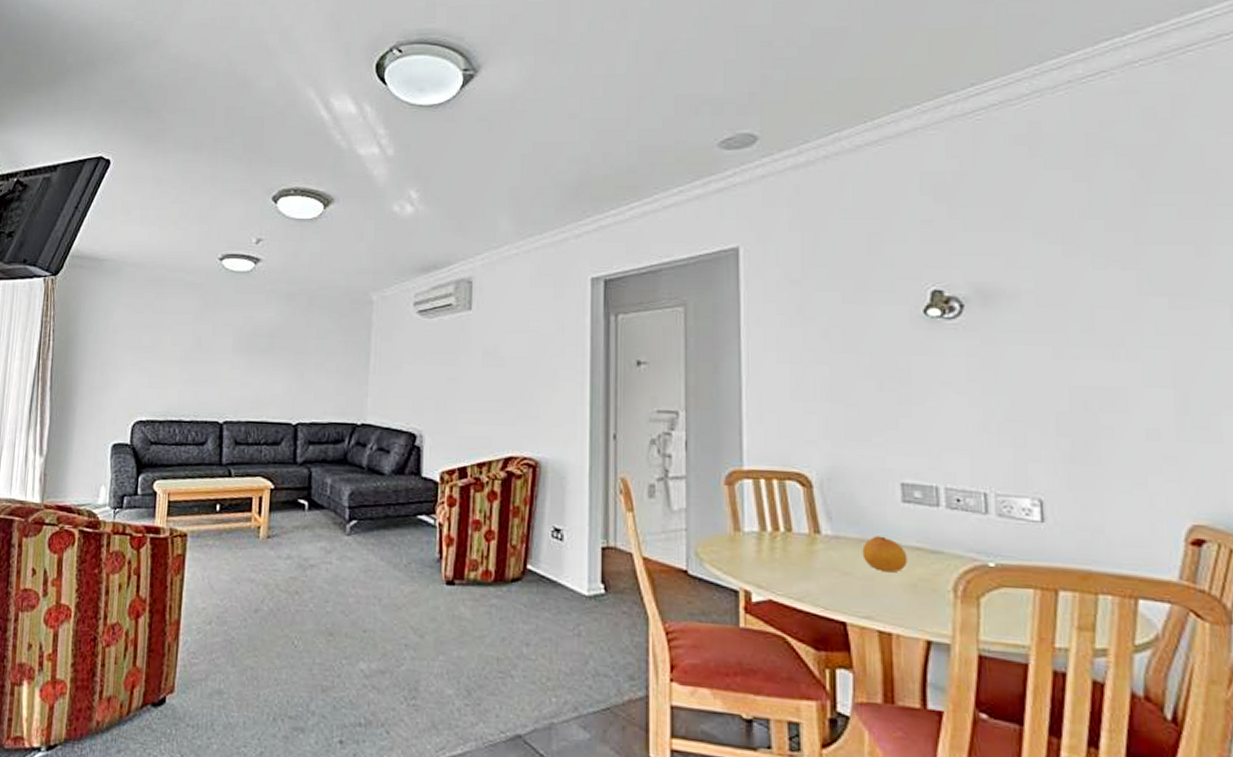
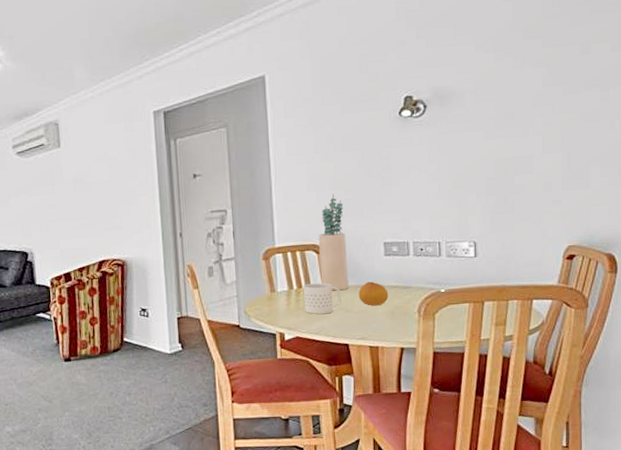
mug: none [780,526,837,574] -> present [303,283,341,315]
vase: none [804,407,848,543] -> present [318,194,349,291]

